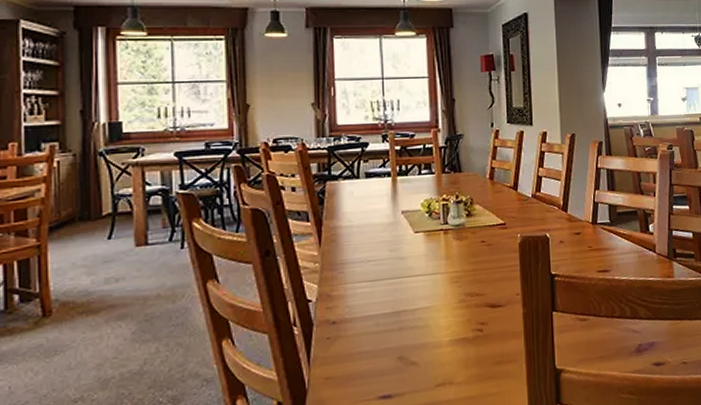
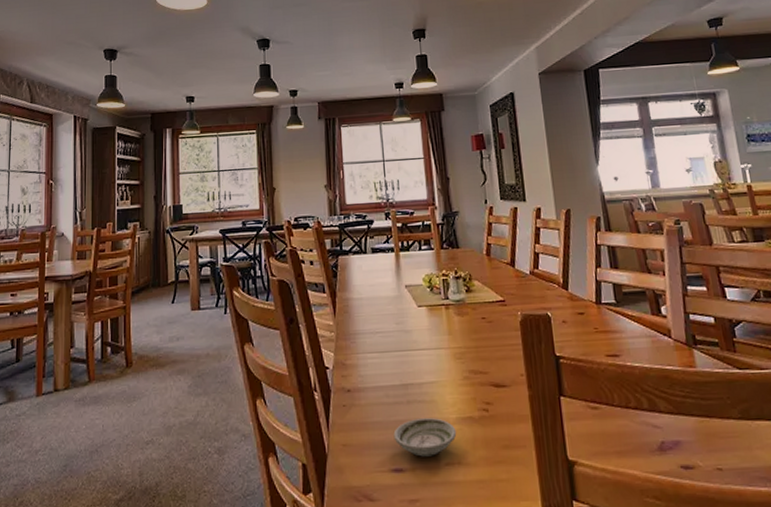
saucer: none [382,342,450,381] -> present [393,418,457,457]

